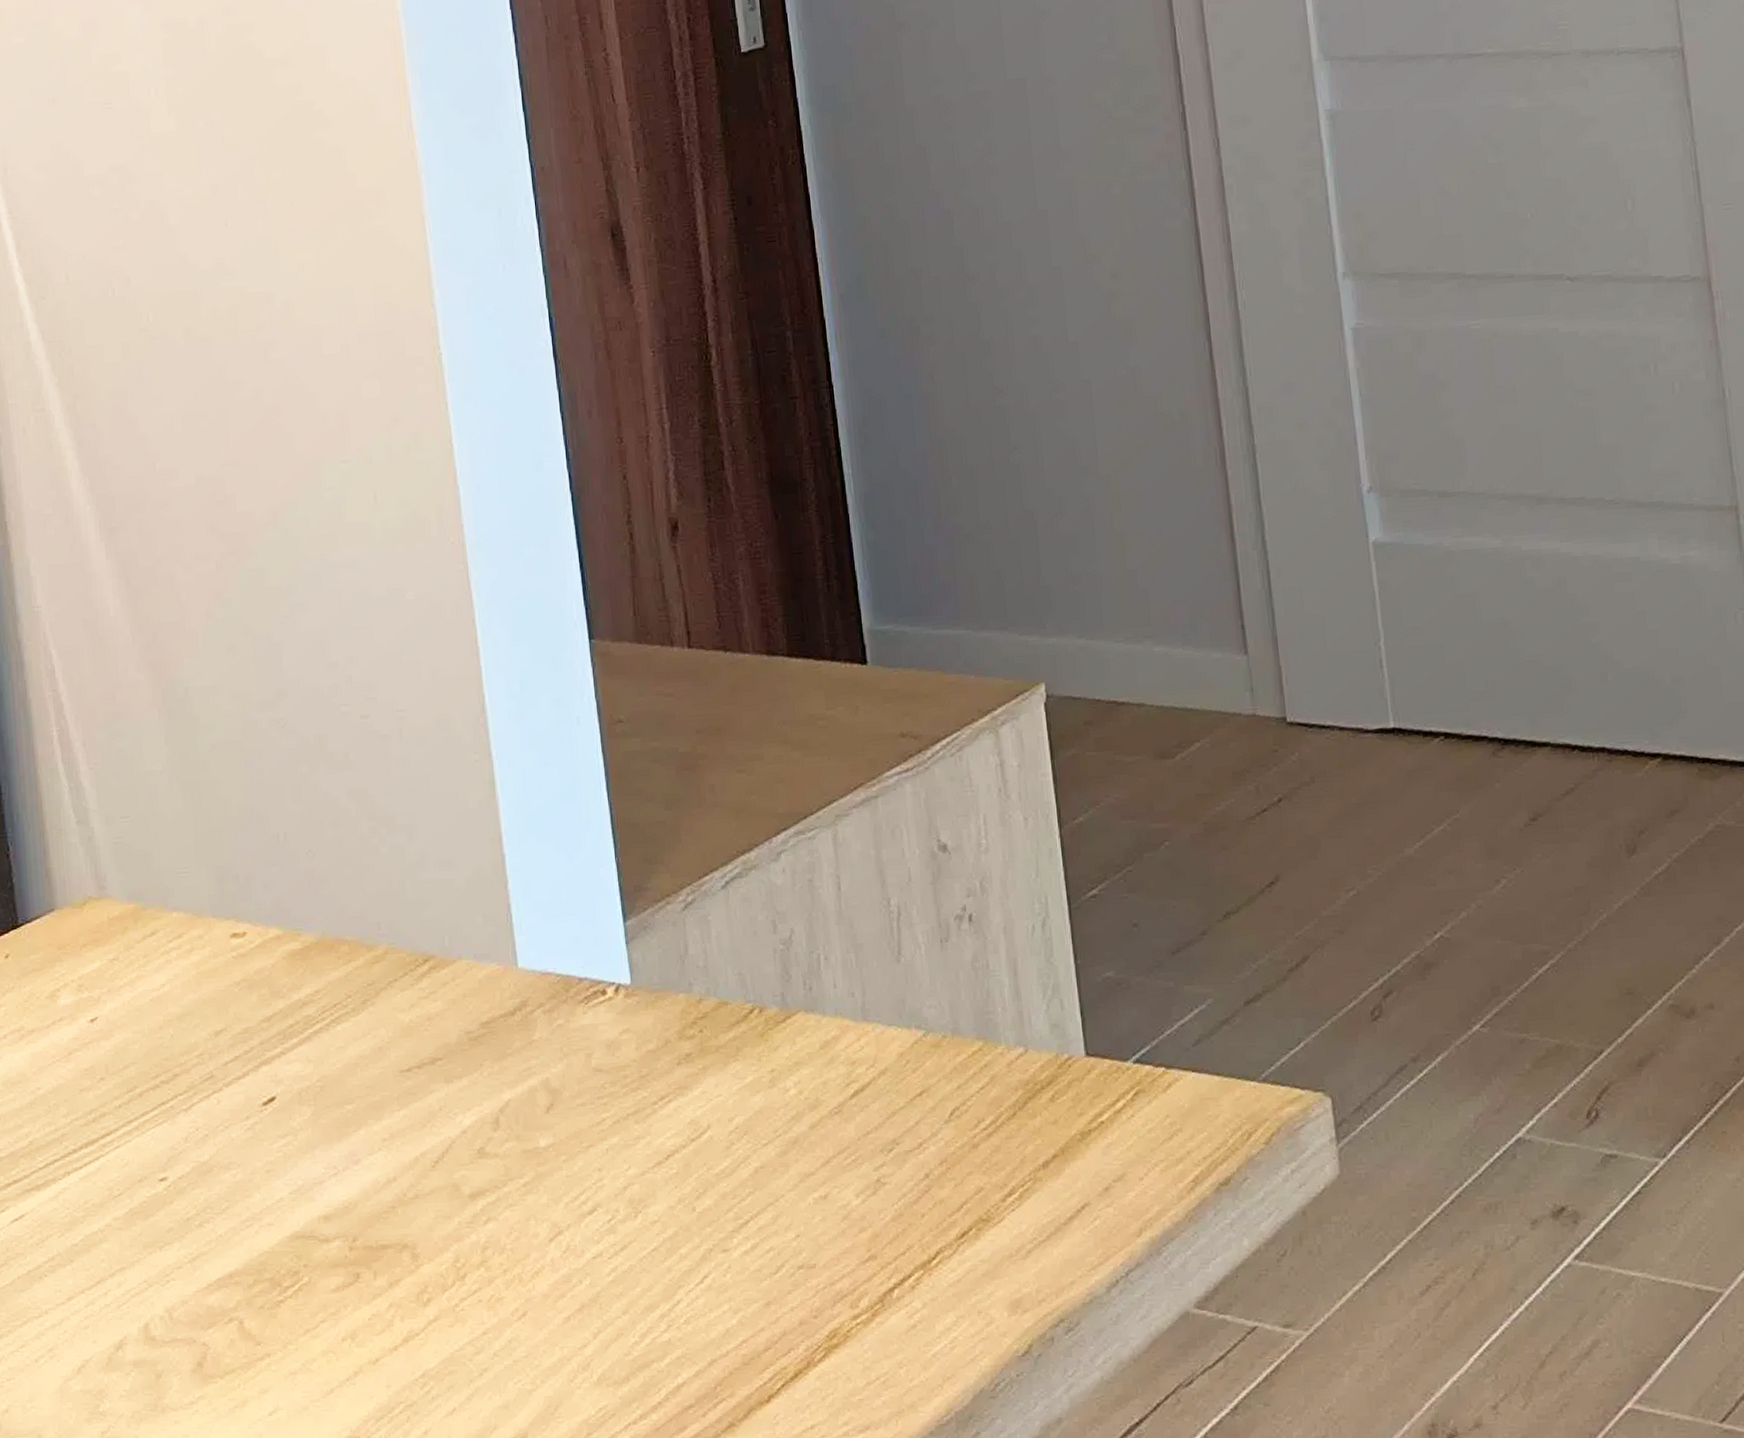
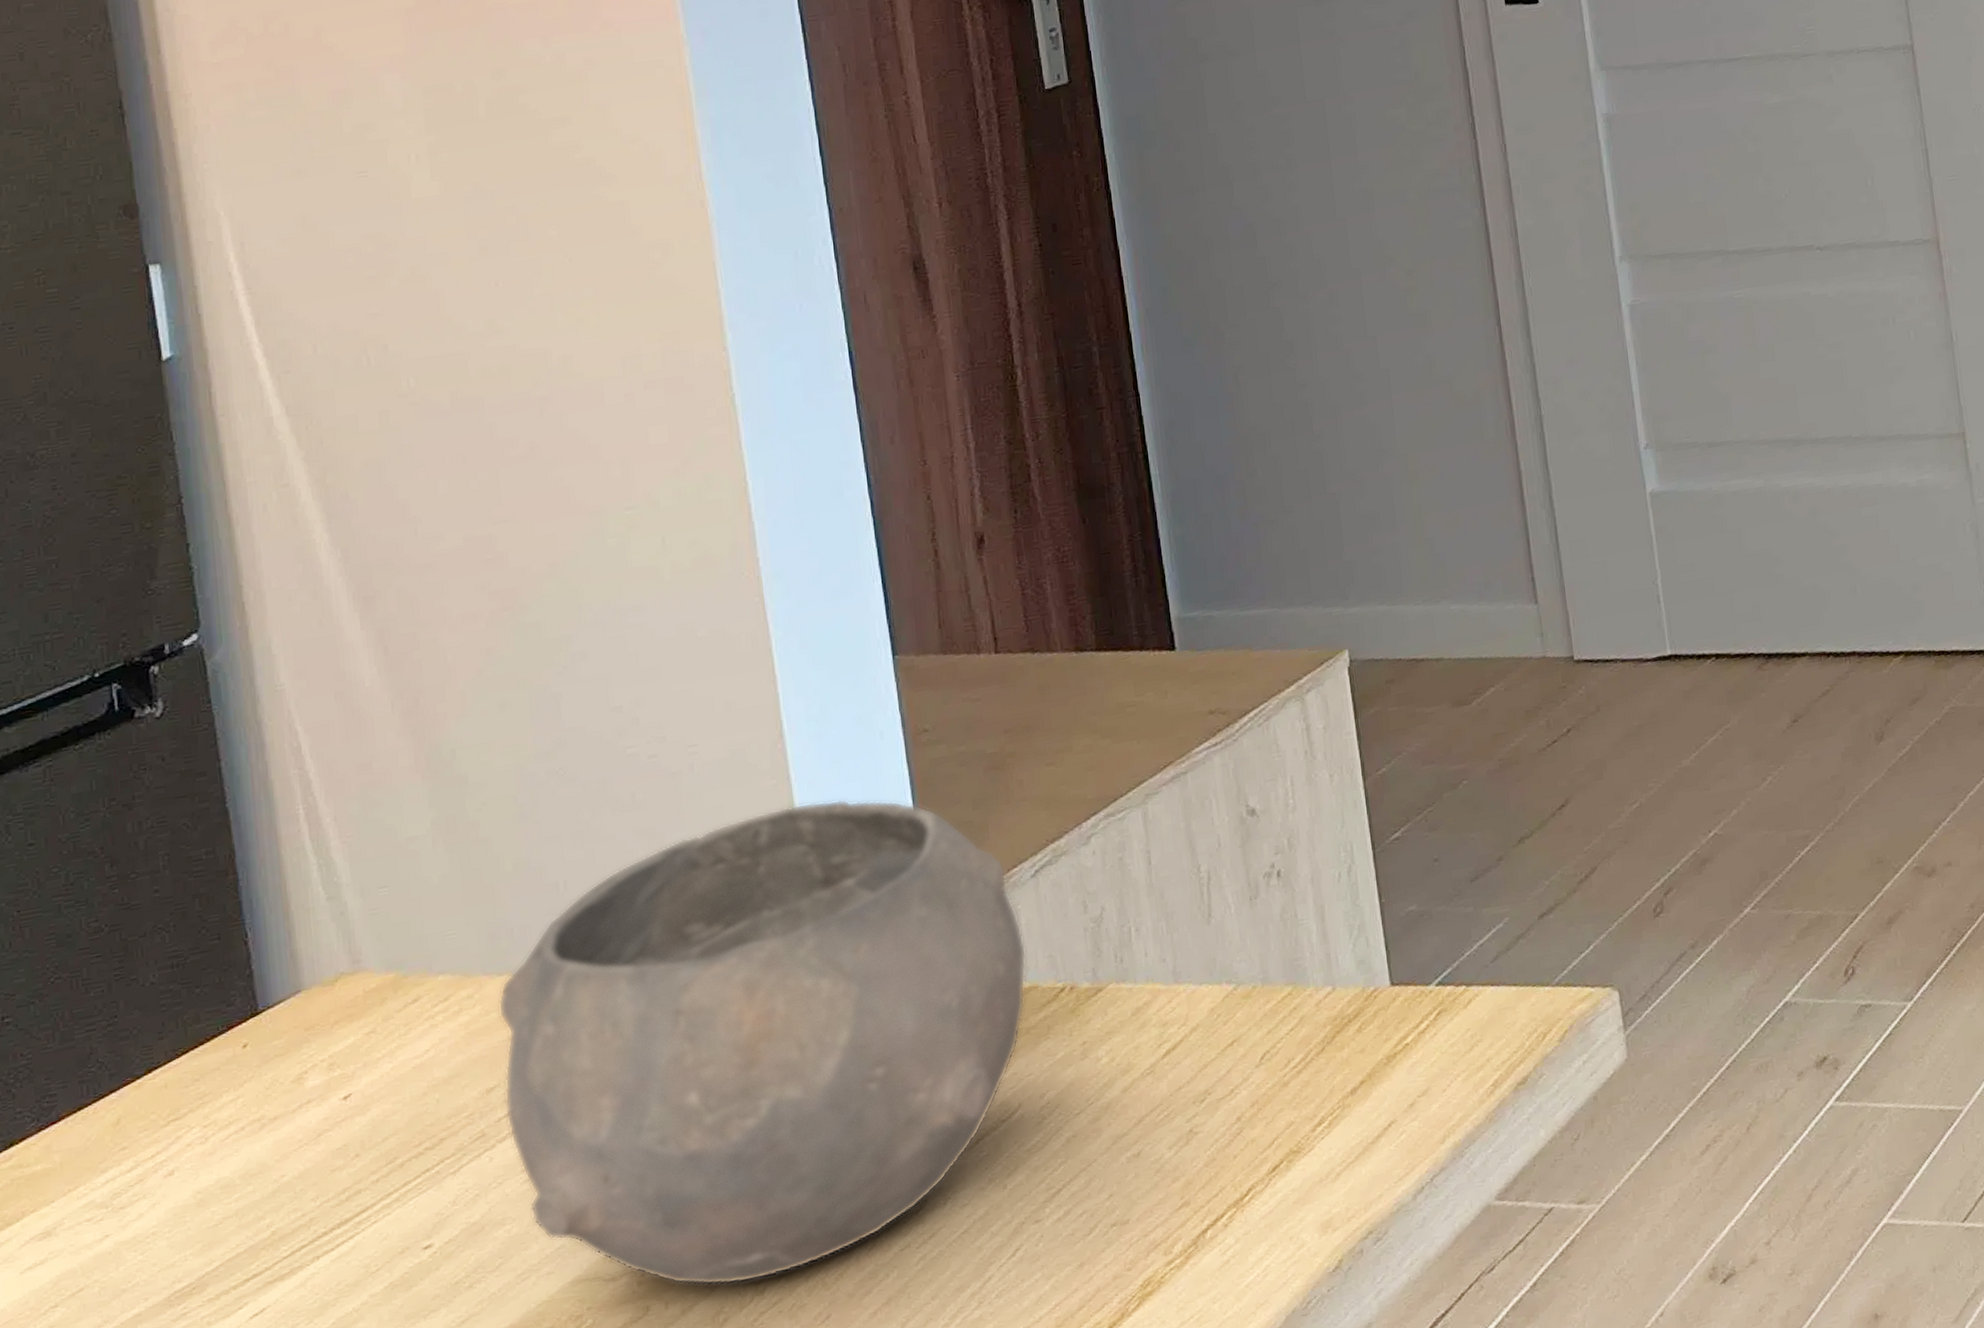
bowl: none [225,782,717,1265] -> present [498,799,1027,1286]

